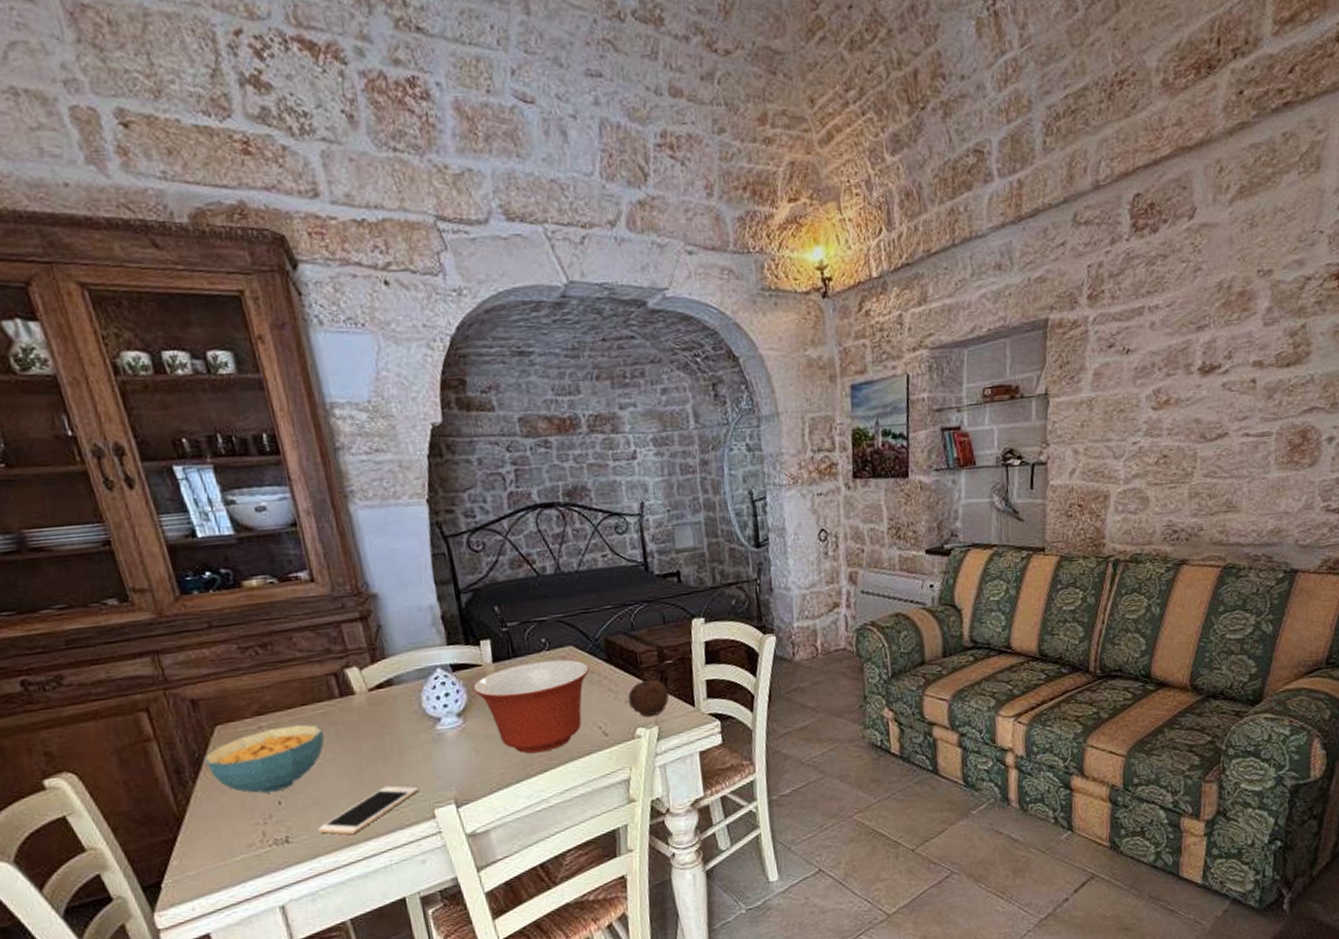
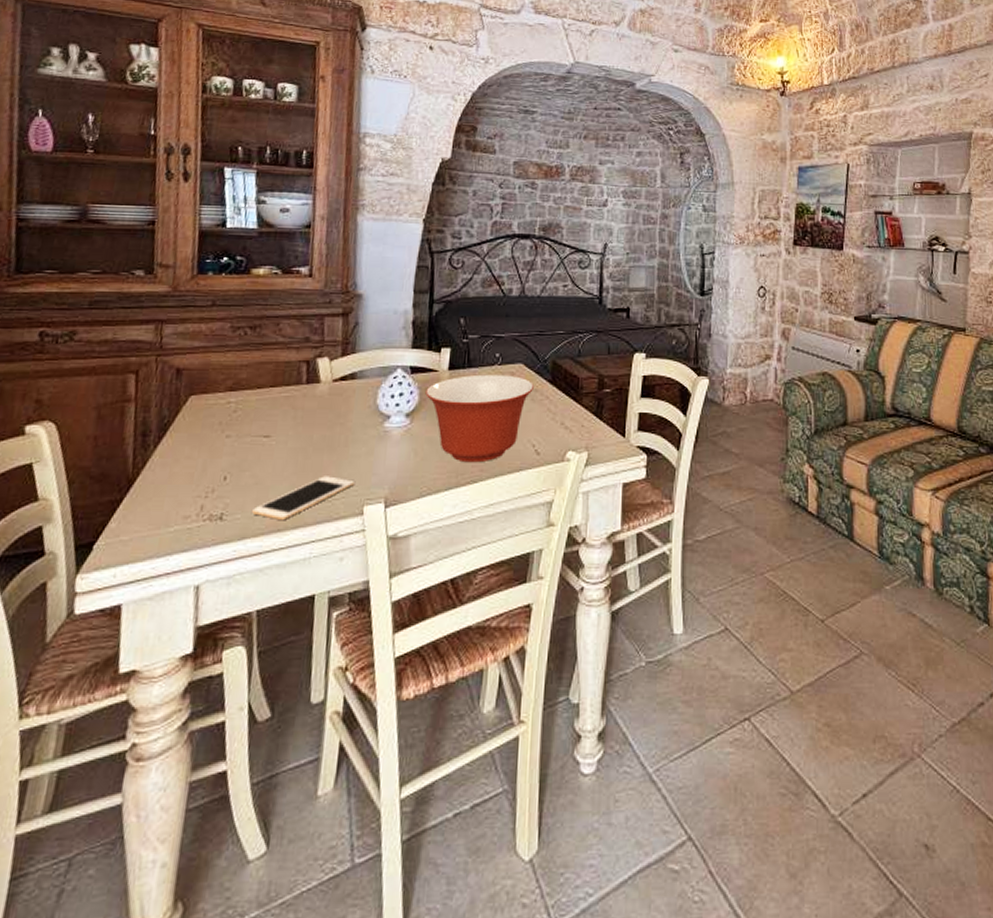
cereal bowl: present [204,724,325,794] -> none [171,404,284,467]
fruit: present [627,676,669,717] -> none [564,401,603,442]

